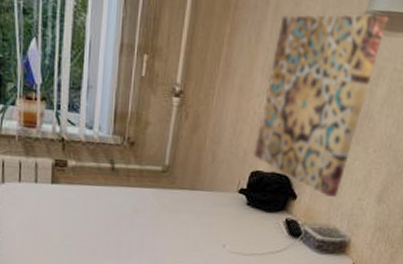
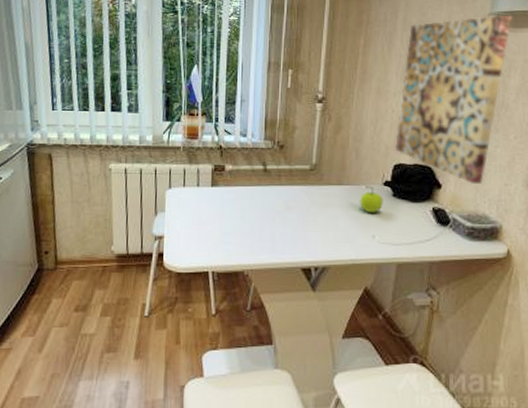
fruit: none [212,192,237,222] -> present [360,186,383,213]

